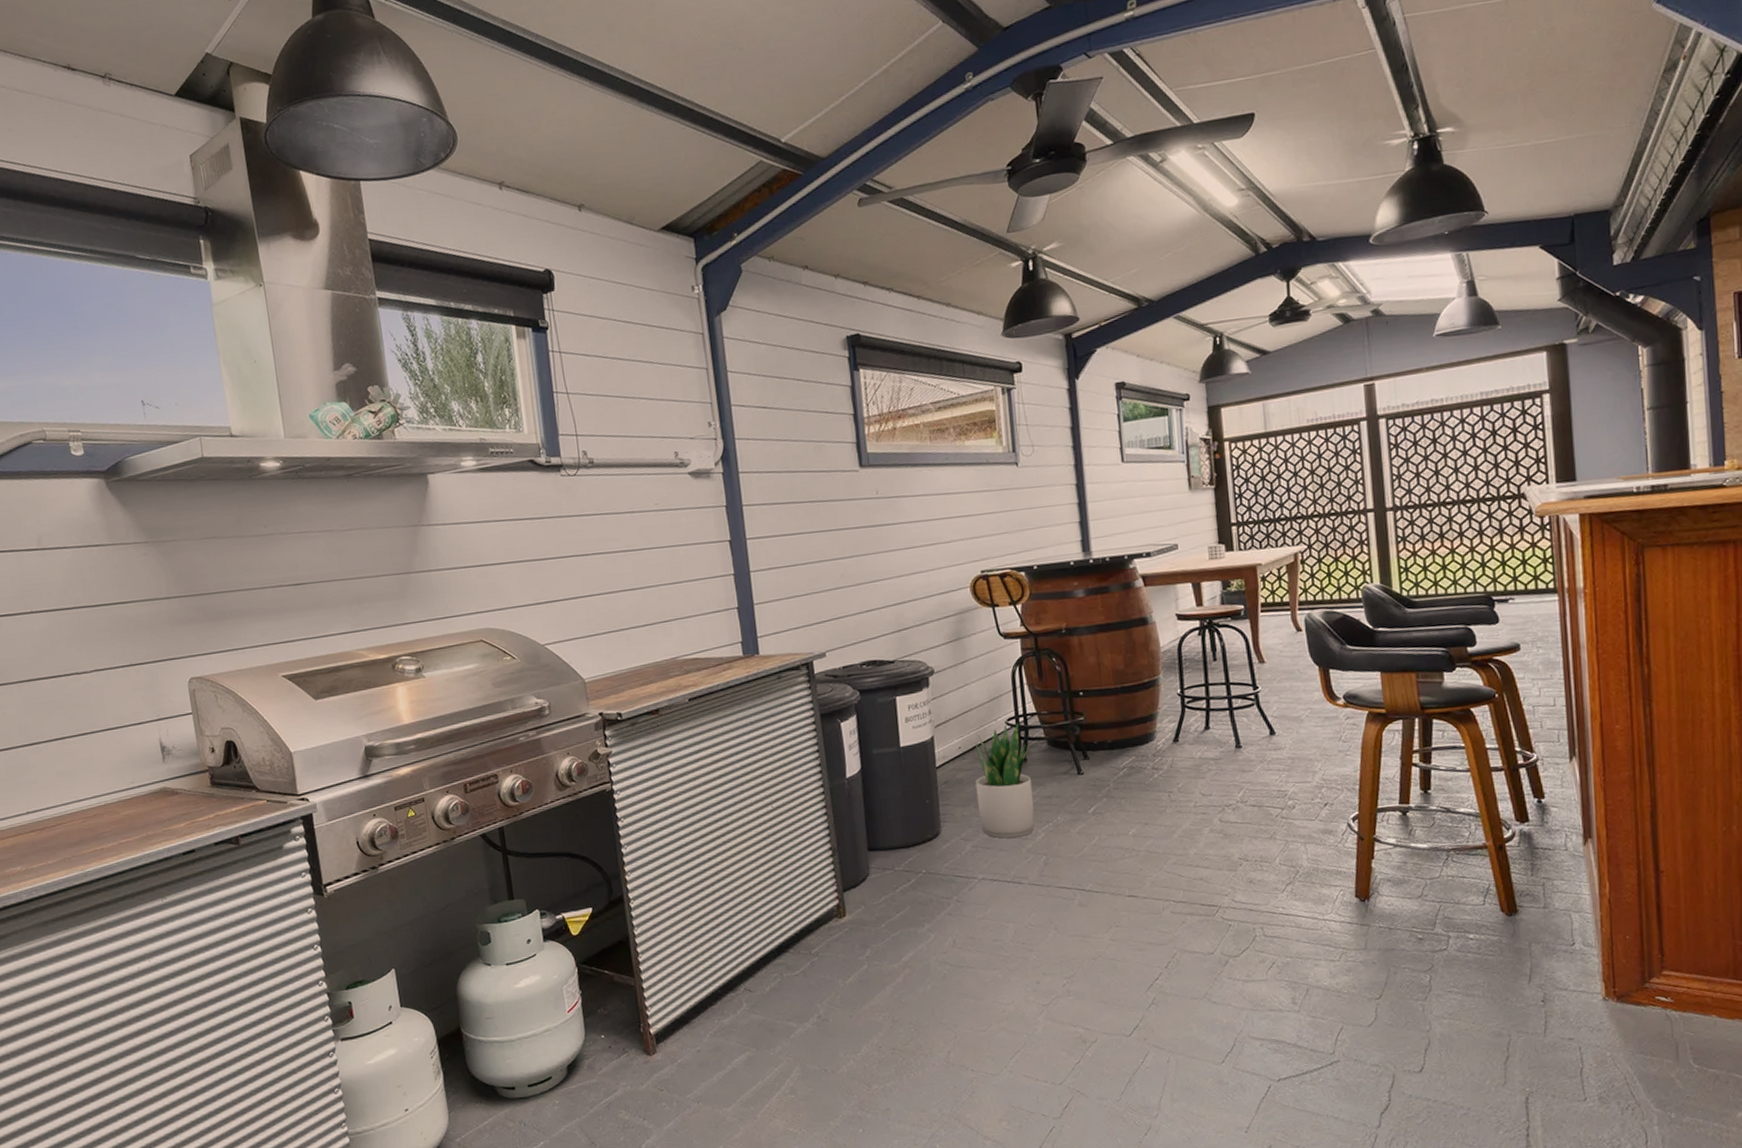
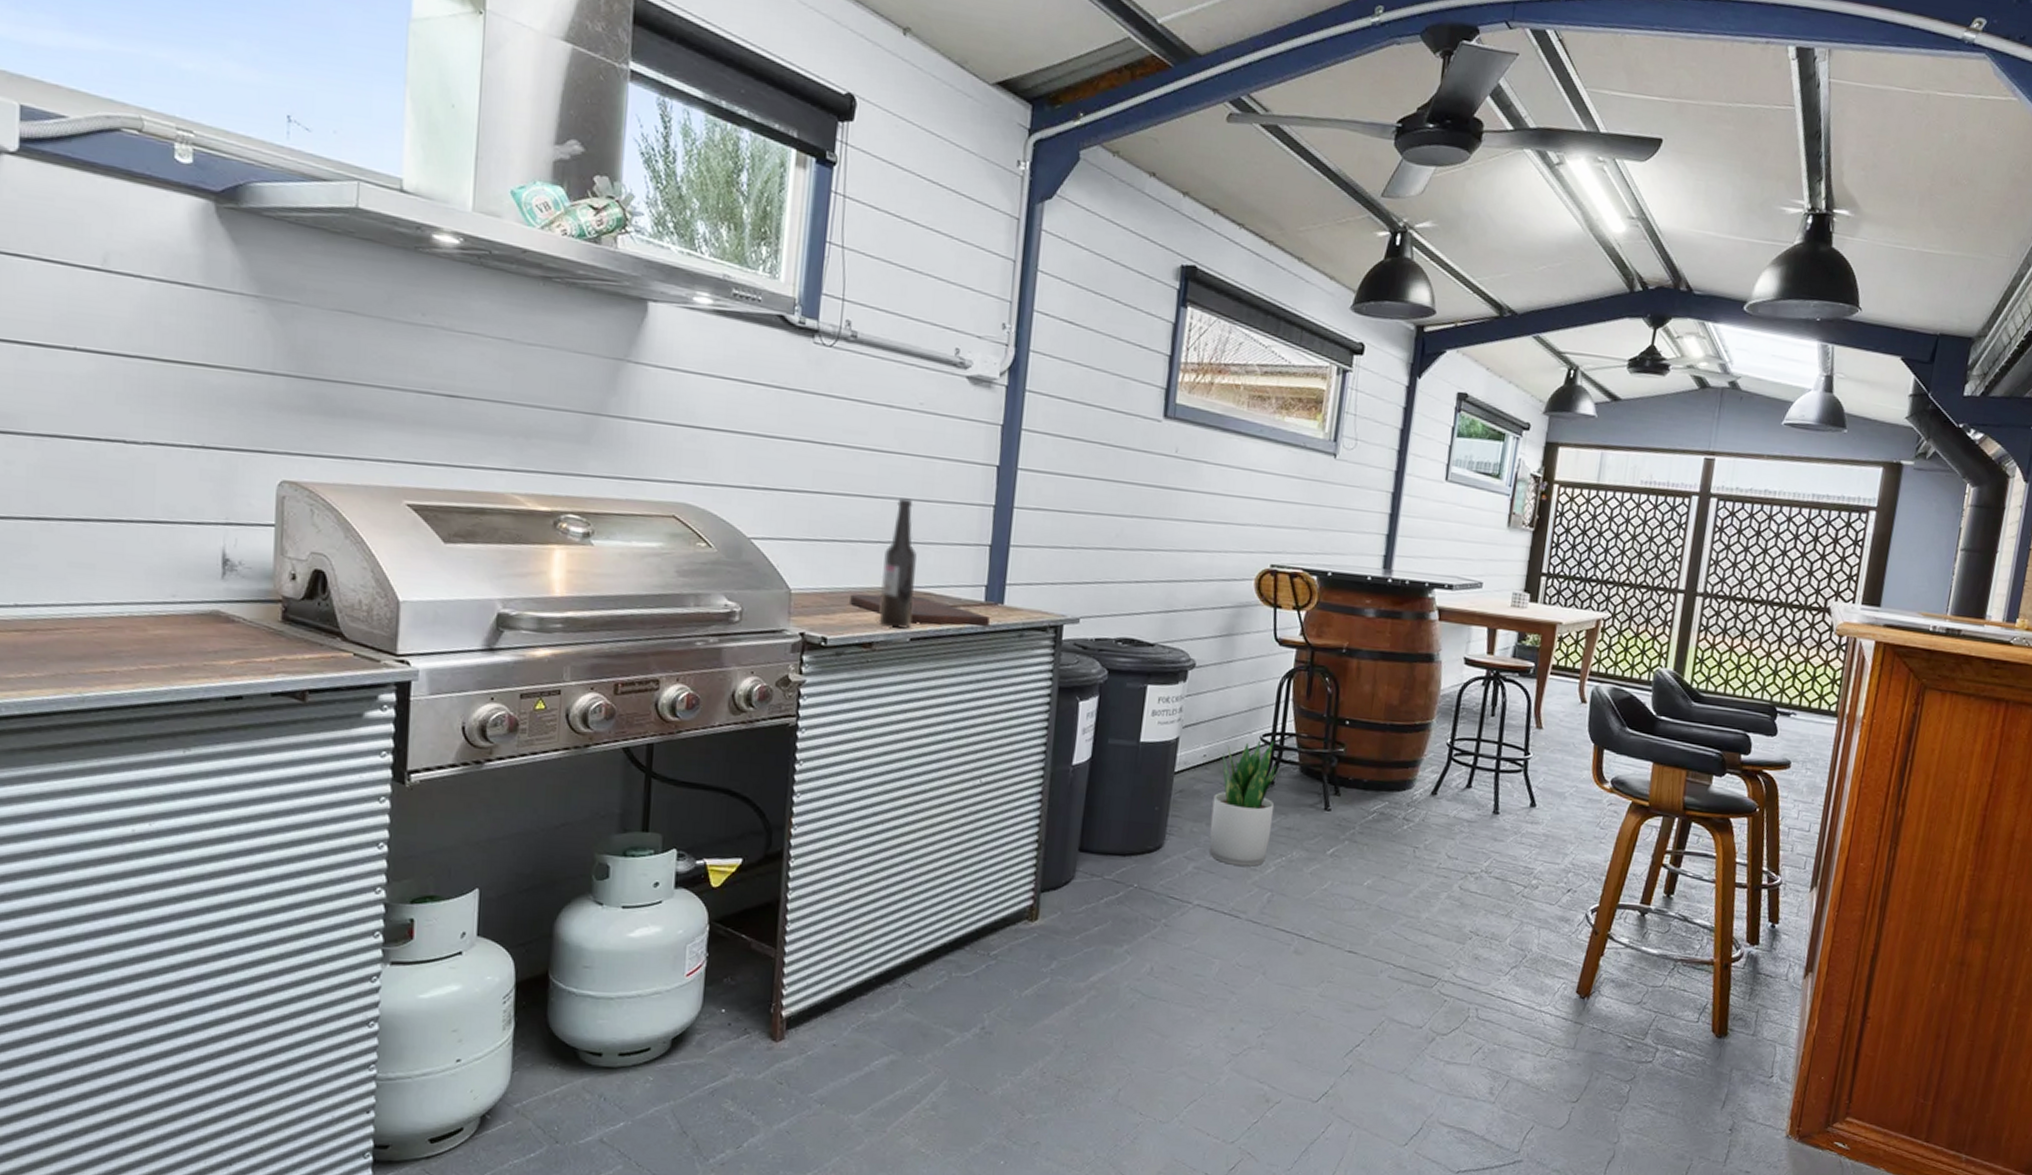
cutting board: none [633,662,751,686] -> present [850,594,990,626]
beer bottle: none [653,584,687,695] -> present [878,498,917,630]

